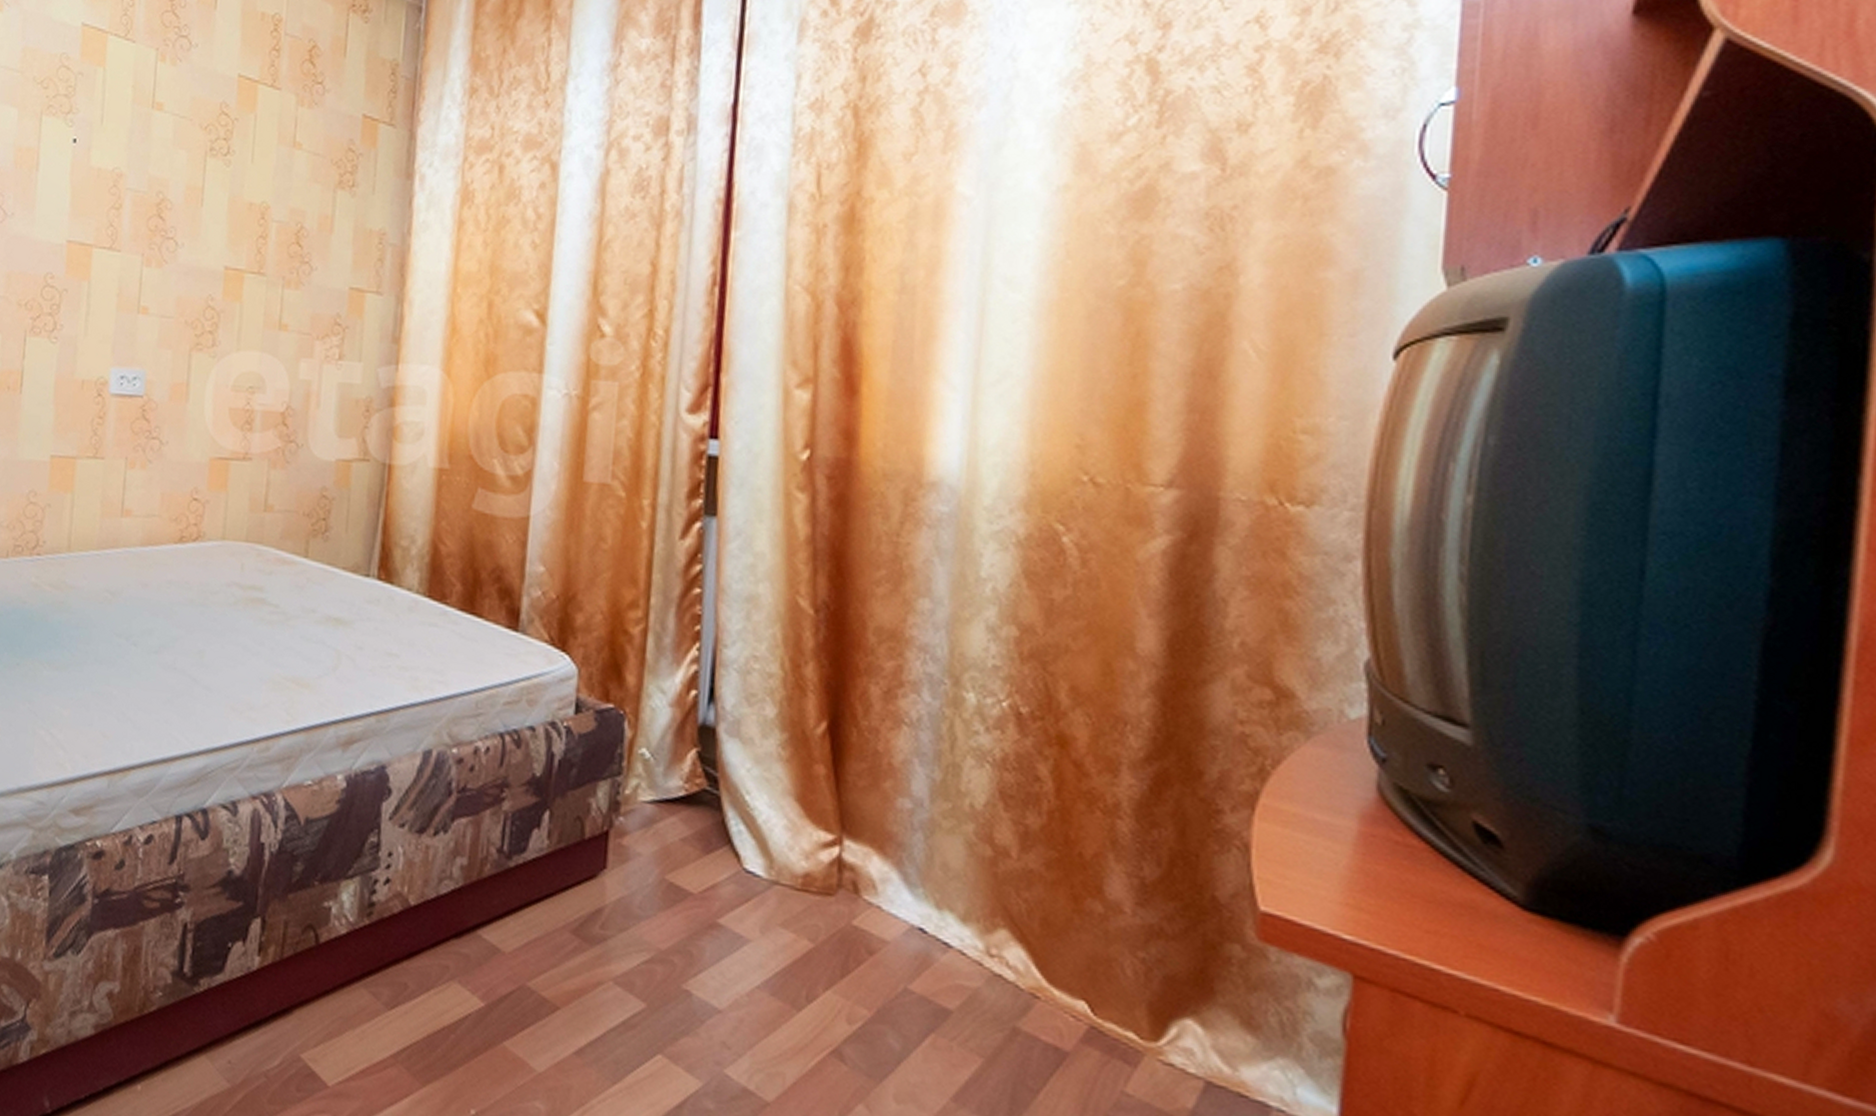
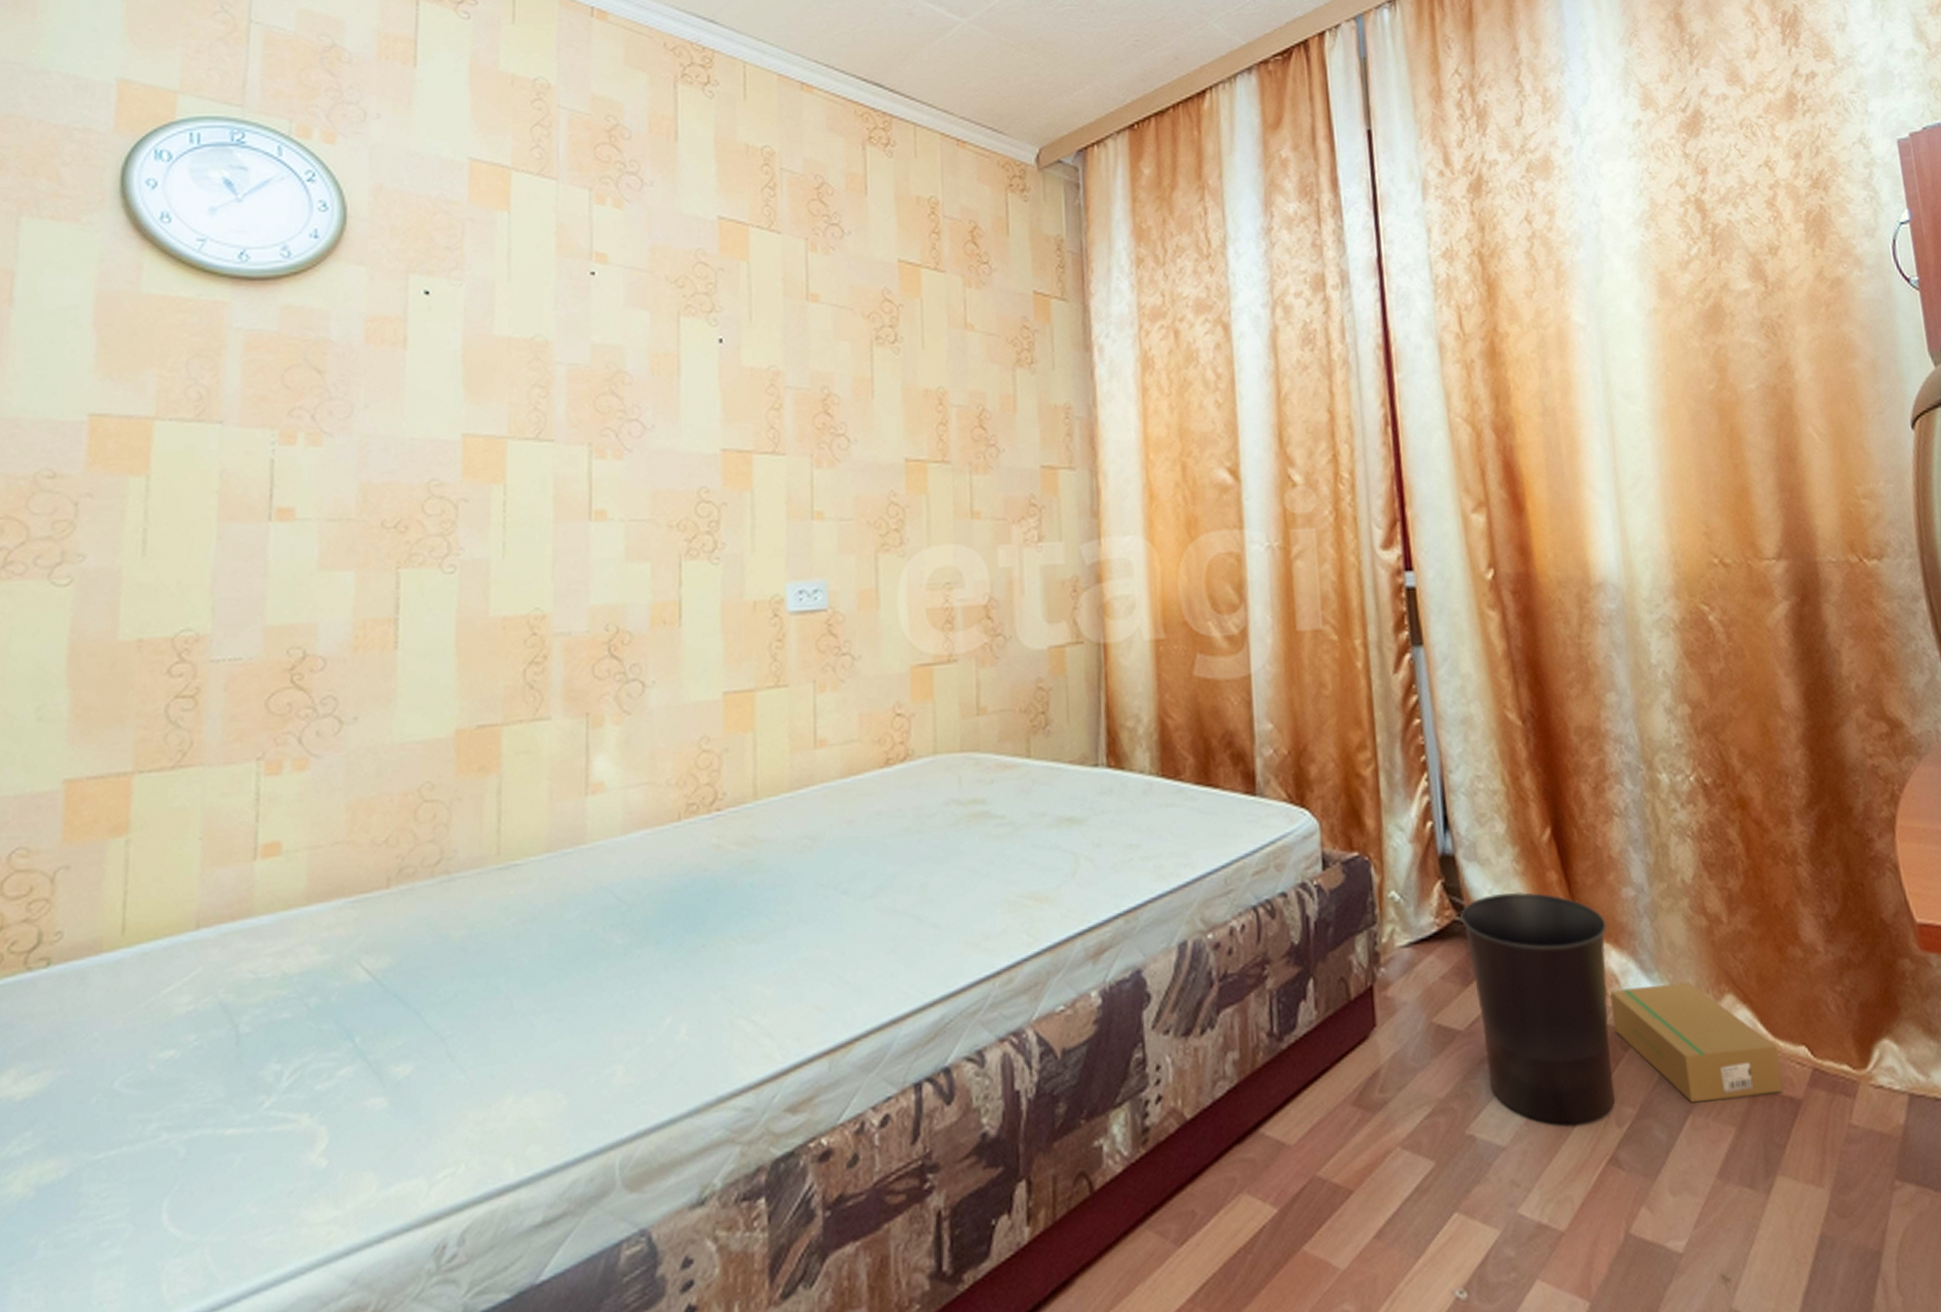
waste bin: none [712,773,874,1012] -> present [1461,892,1616,1125]
box: none [861,893,1051,1040] -> present [1610,982,1783,1103]

